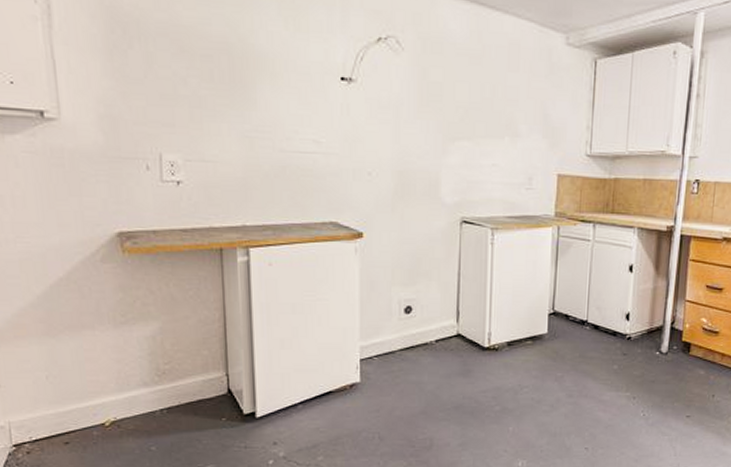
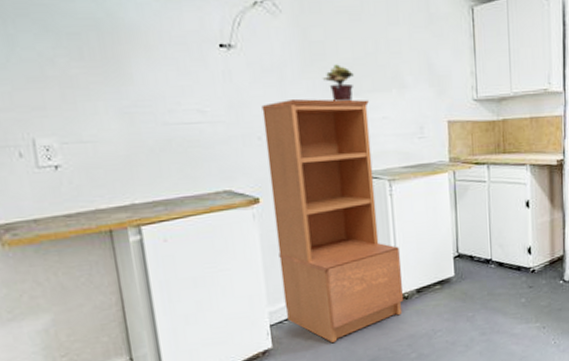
bookshelf: none [375,138,494,384] -> present [262,99,403,342]
potted plant: none [438,107,468,146] -> present [323,64,354,102]

